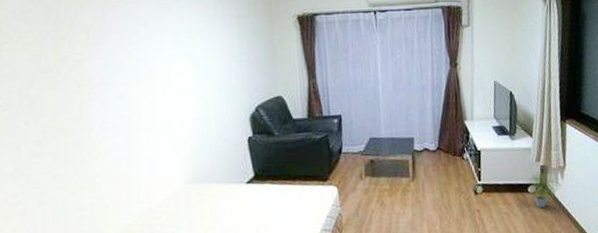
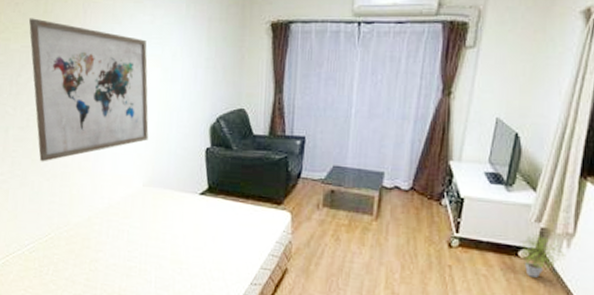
wall art: none [37,26,186,176] -> present [28,18,149,162]

